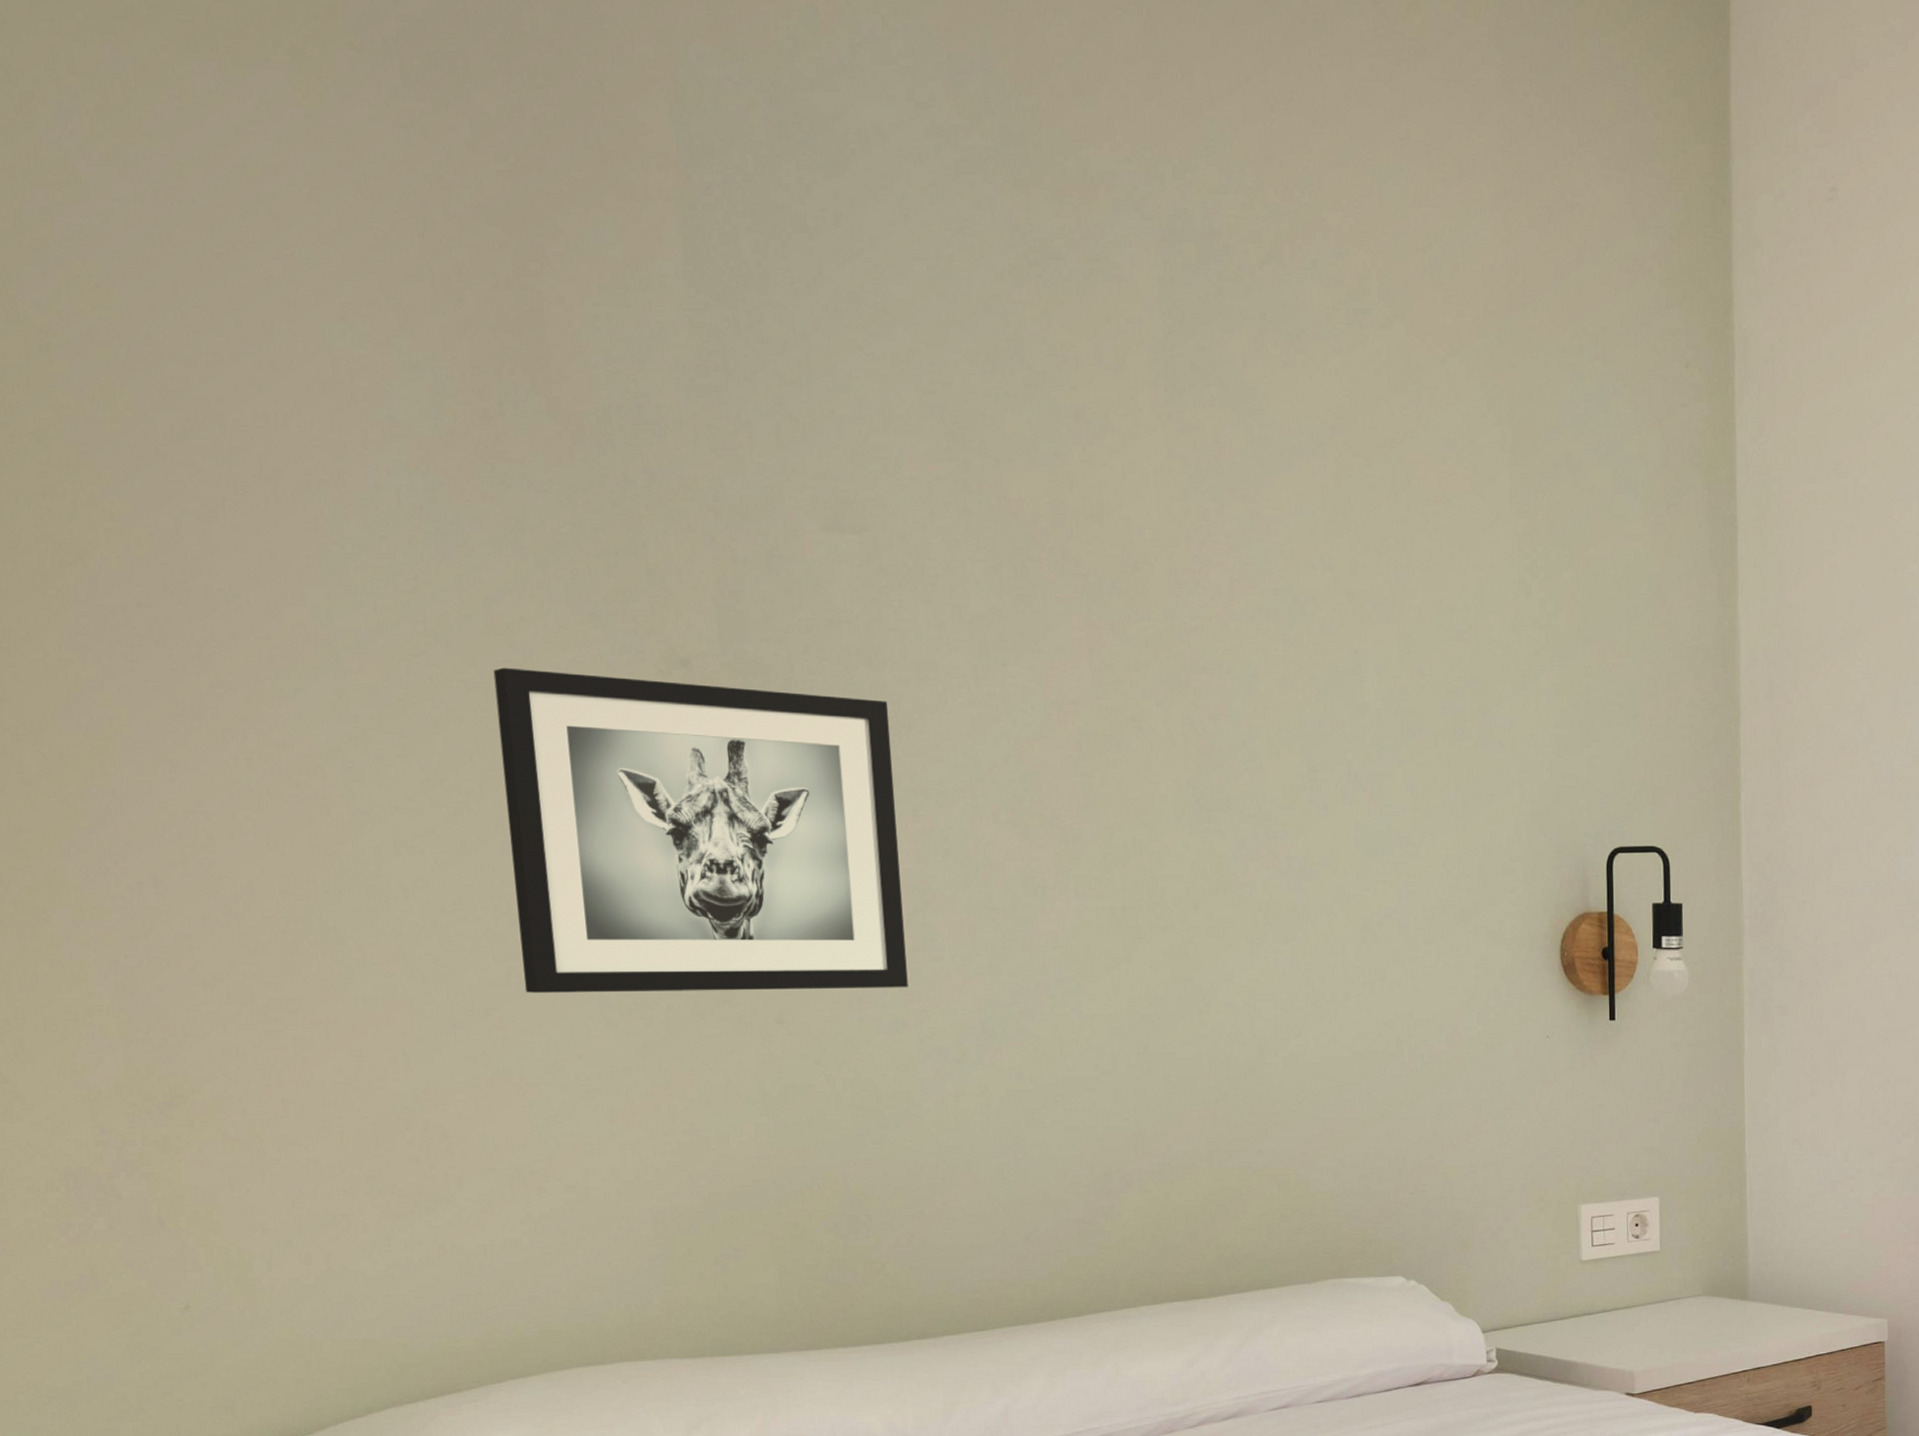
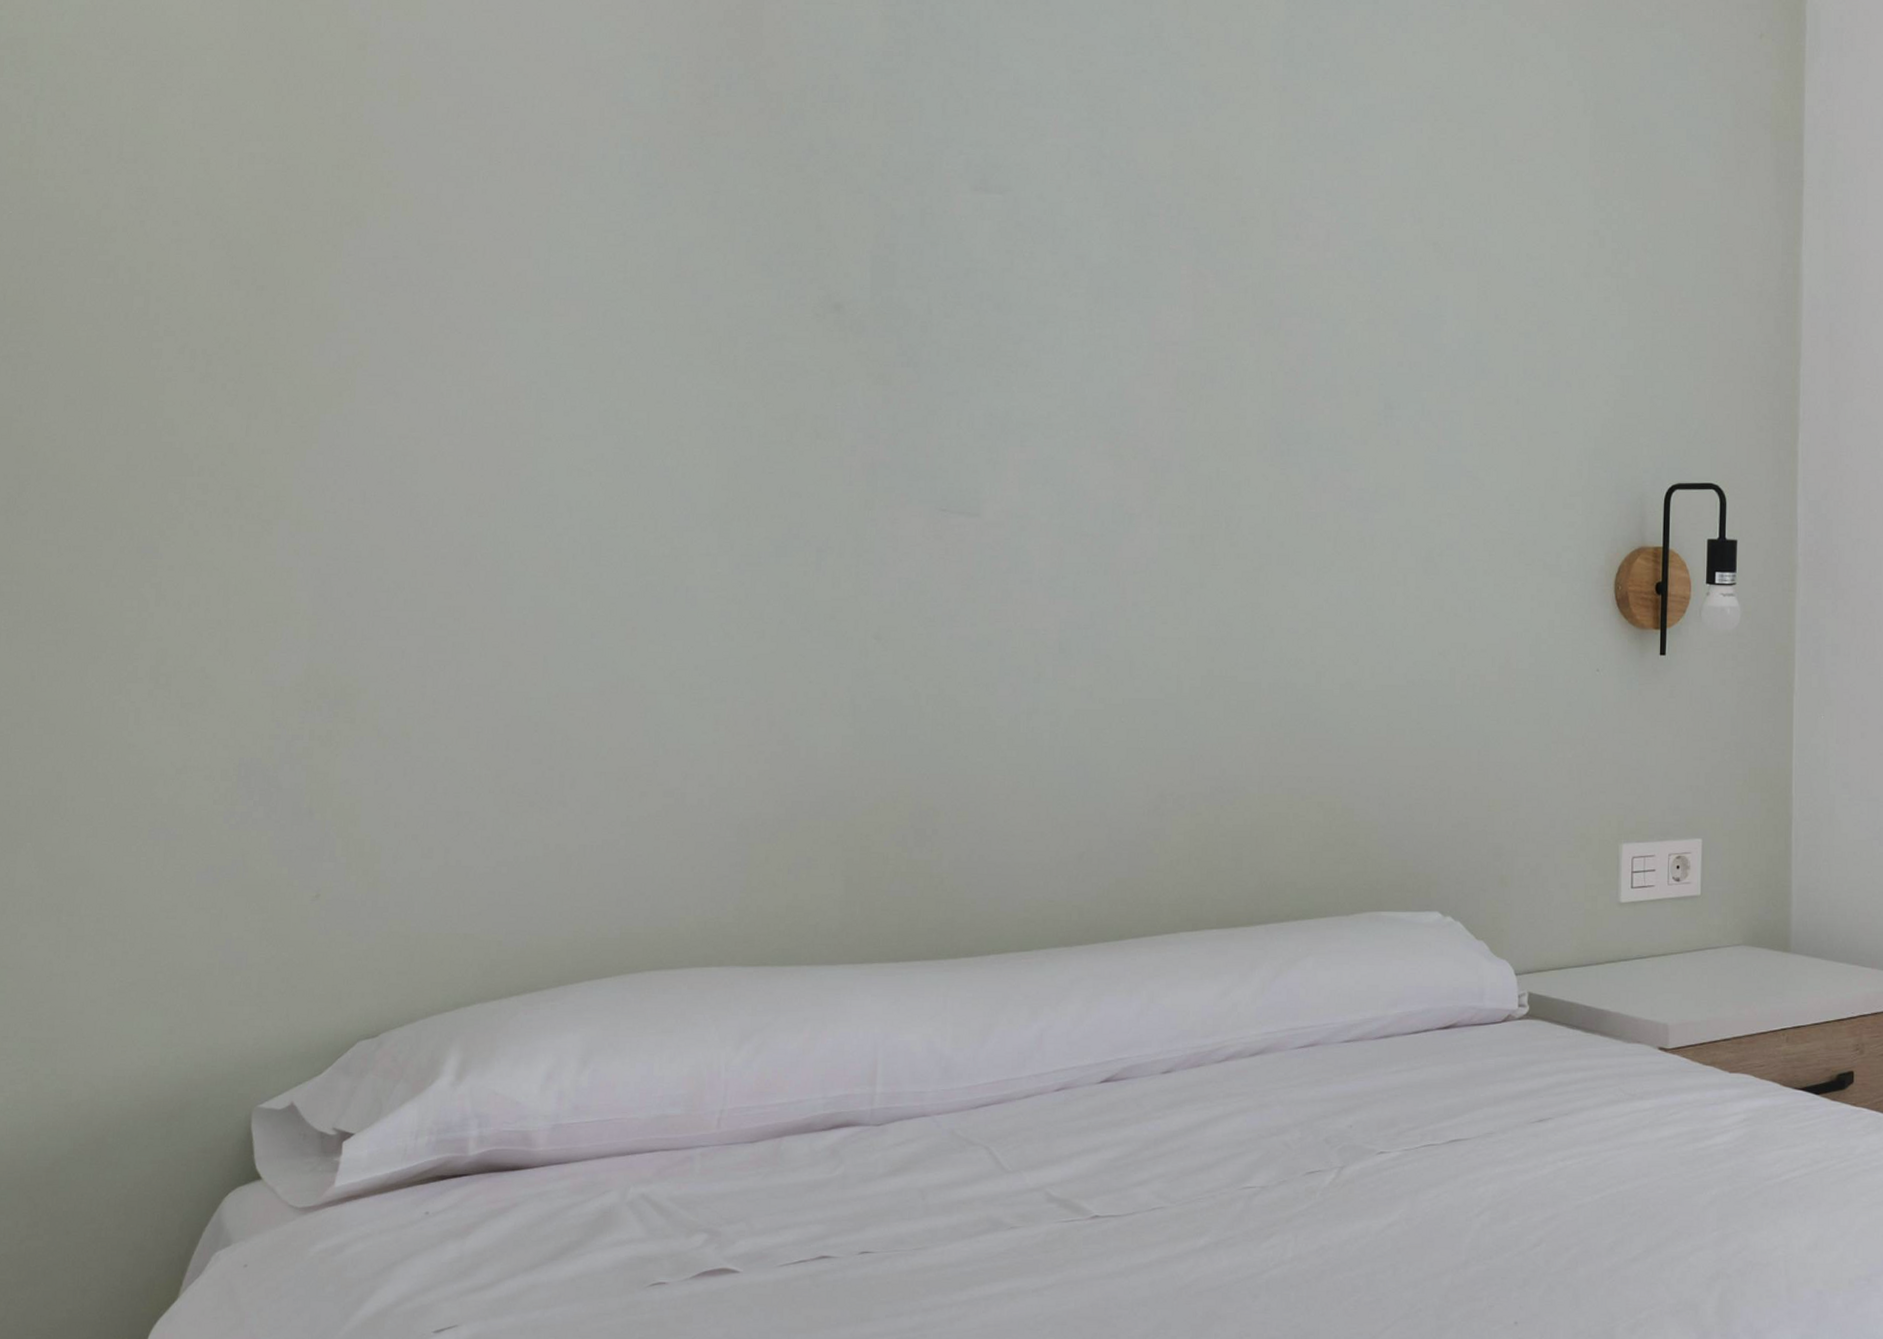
wall art: present [493,667,908,993] -> none [659,311,1010,608]

